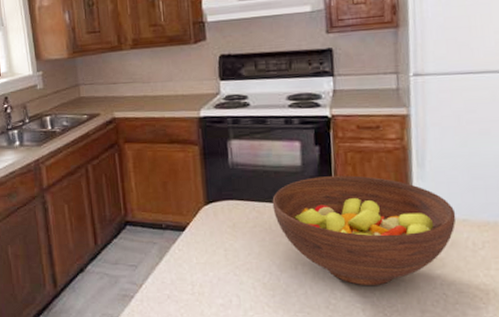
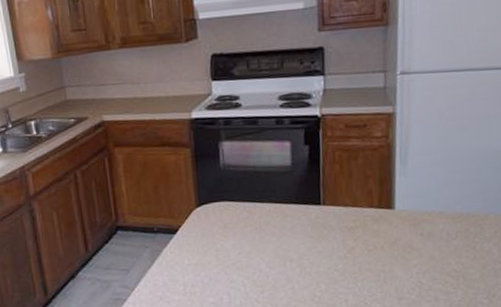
fruit bowl: present [272,175,456,286] -> none [262,173,434,278]

